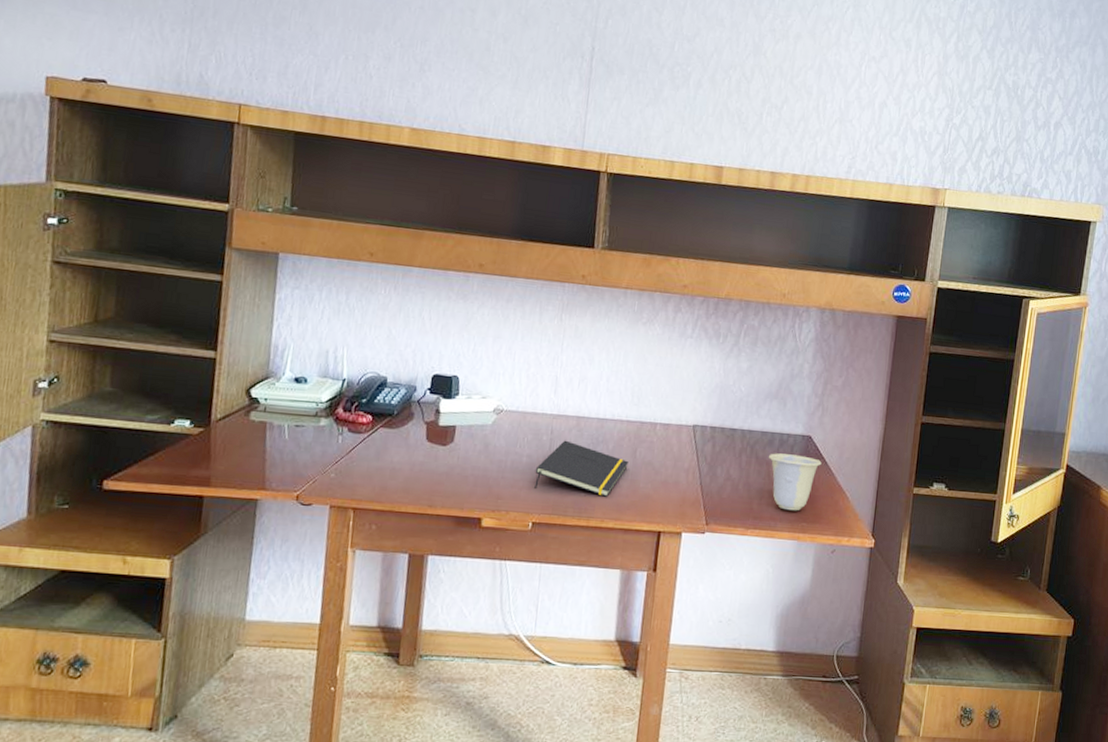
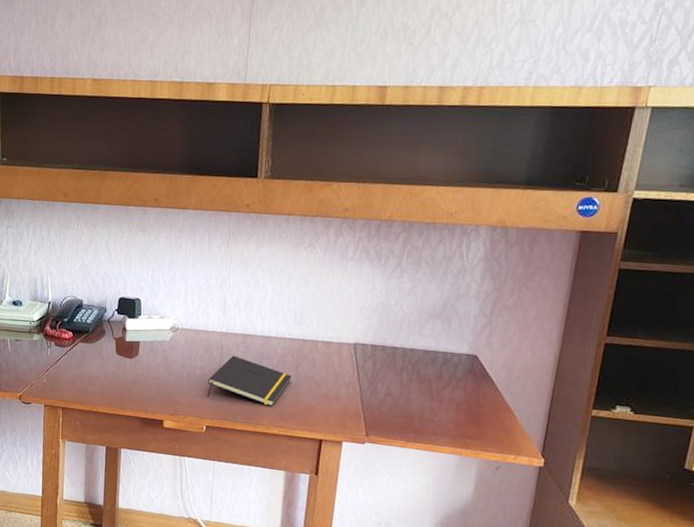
cup: present [768,453,822,511] -> none [430,371,488,428]

